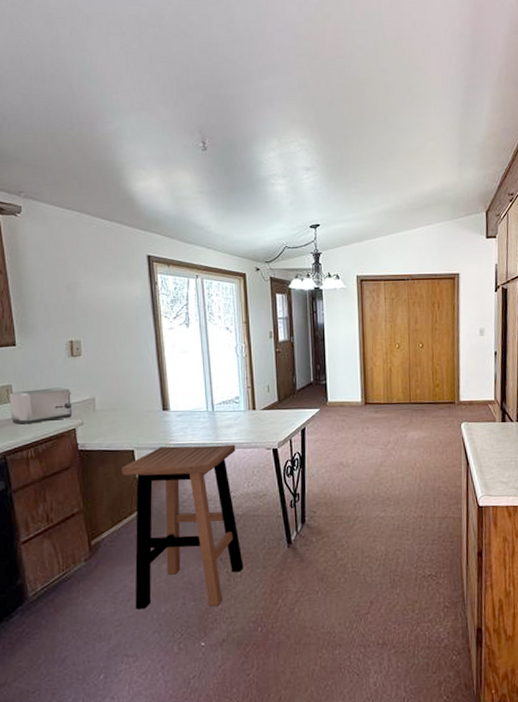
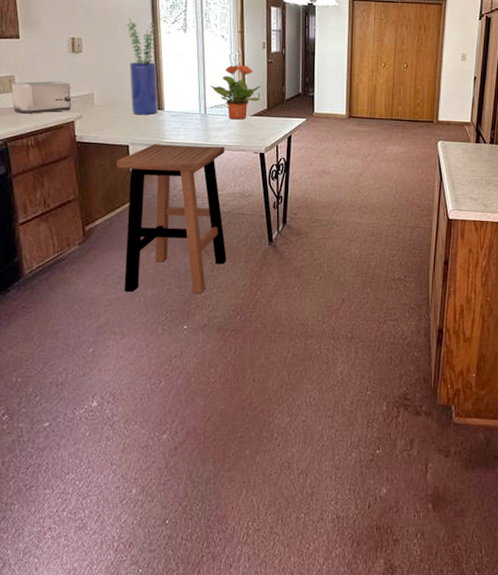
vase: none [127,317,164,418] -> present [127,19,159,115]
potted plant: none [217,356,270,415] -> present [211,64,261,120]

